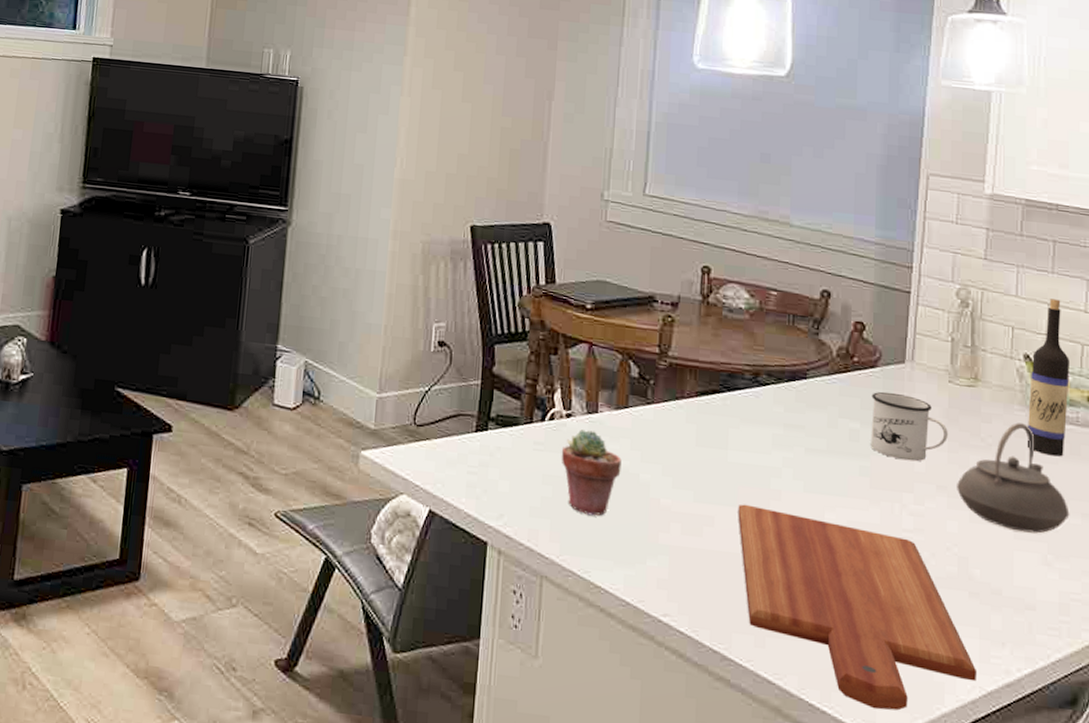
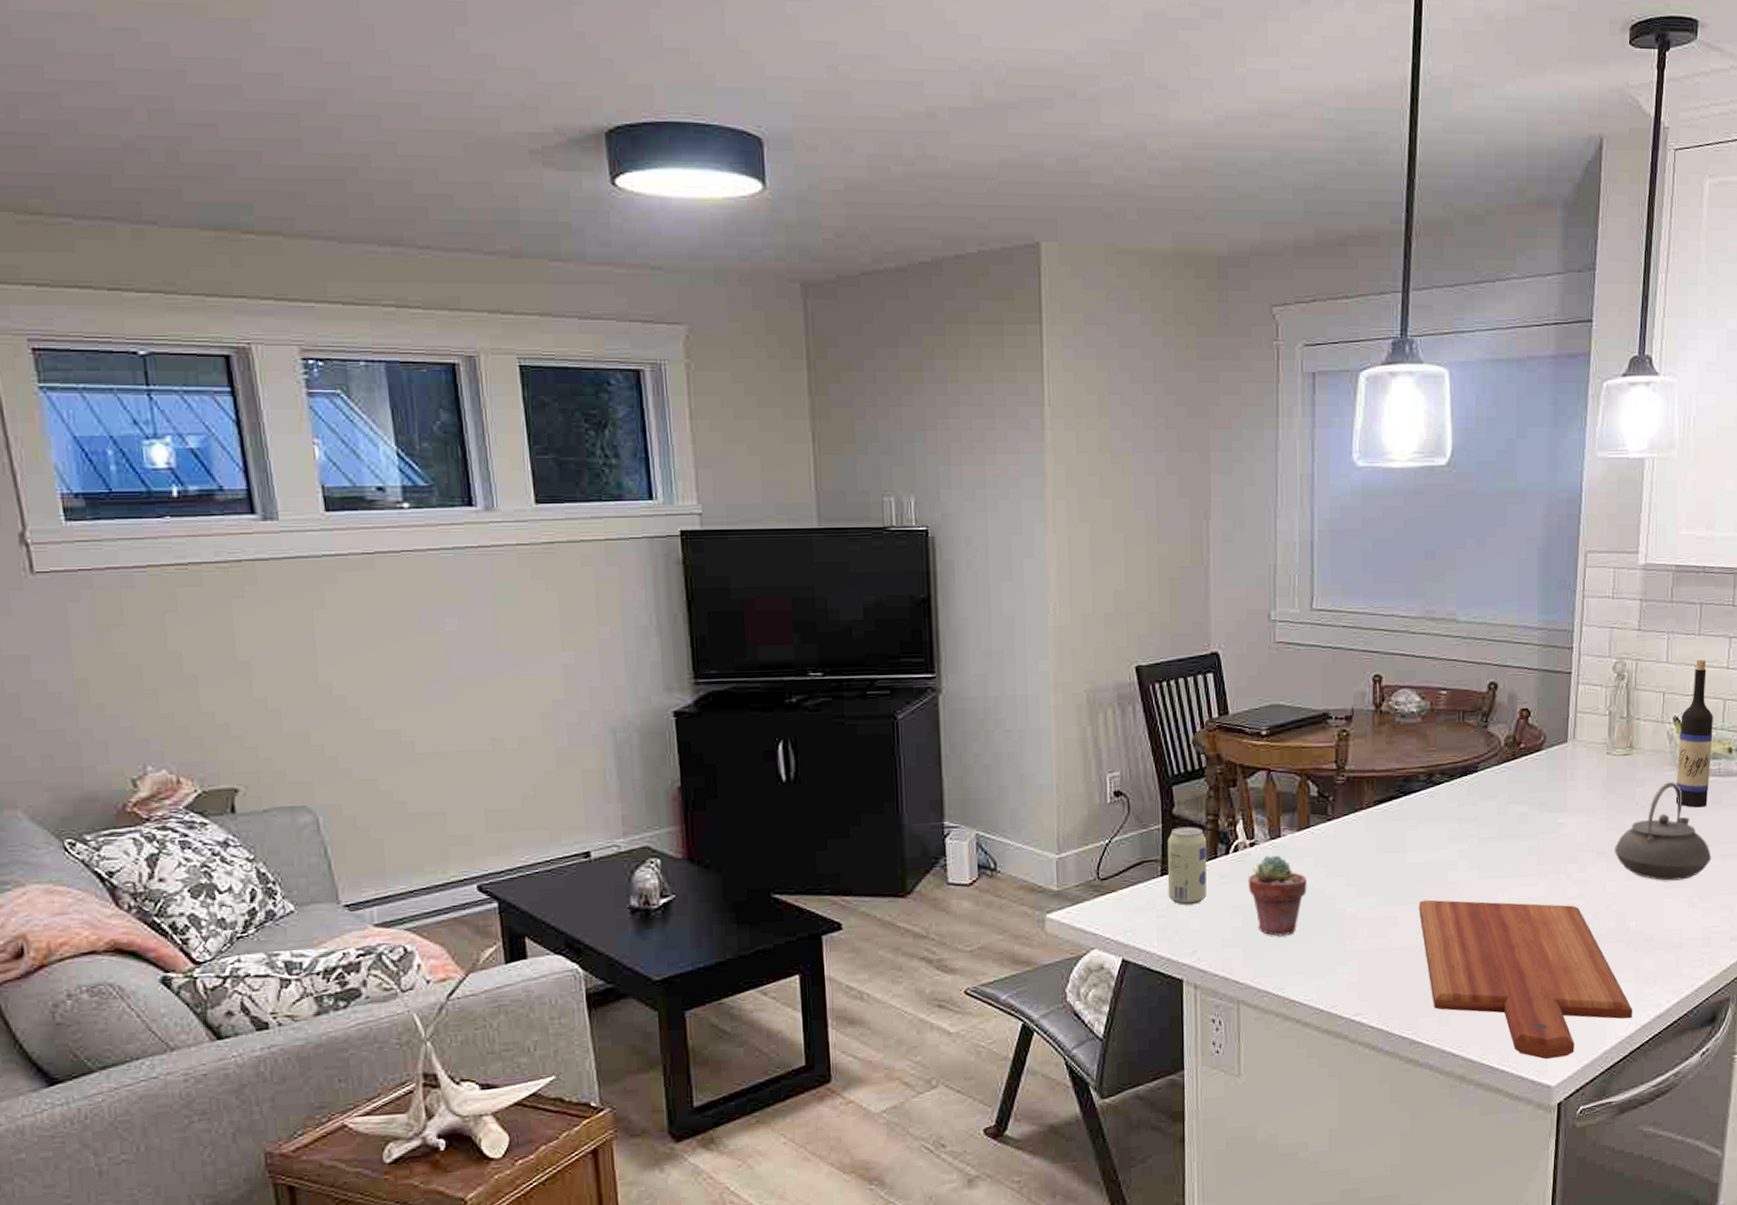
beverage can: none [480,386,524,467] -> present [1167,826,1207,905]
mug: present [870,391,948,462] -> none [1538,772,1606,834]

